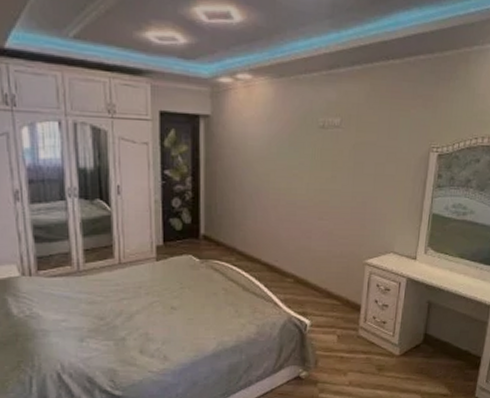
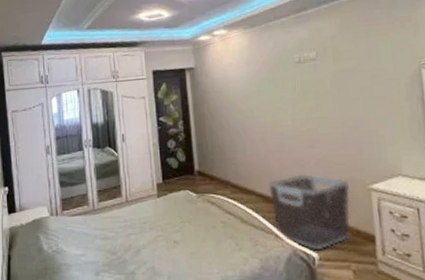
clothes hamper: none [274,246,348,318] -> present [269,174,351,251]

